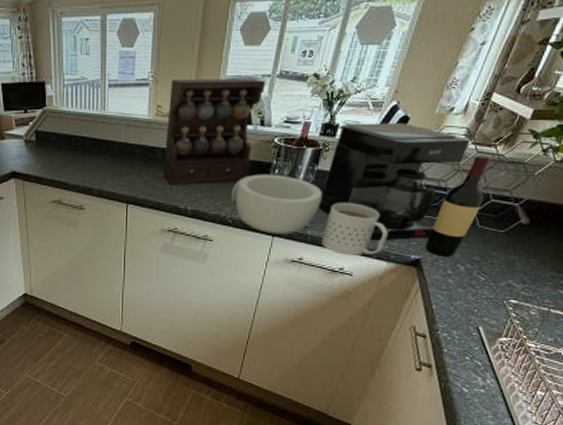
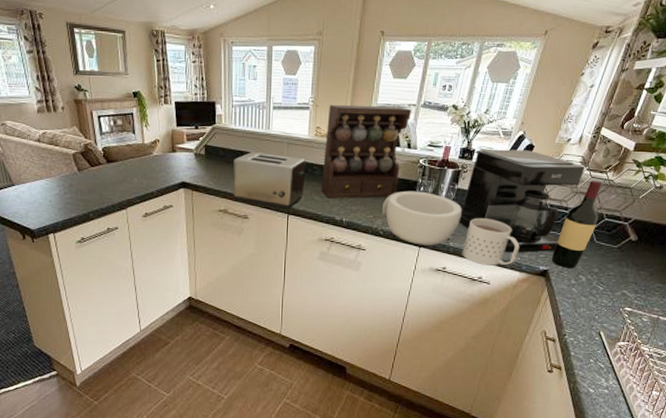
toaster: none [67,135,146,199] -> present [233,151,306,210]

